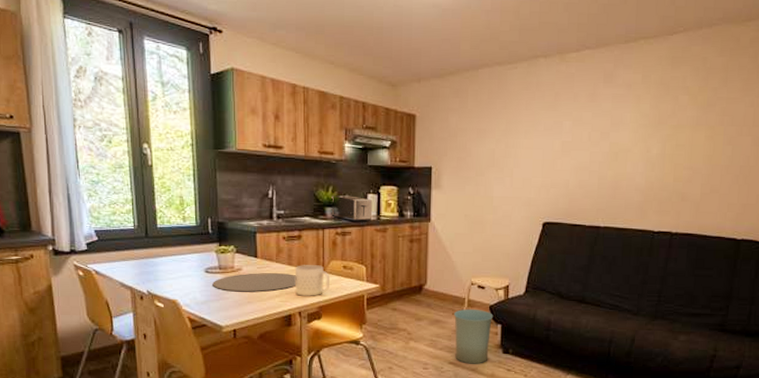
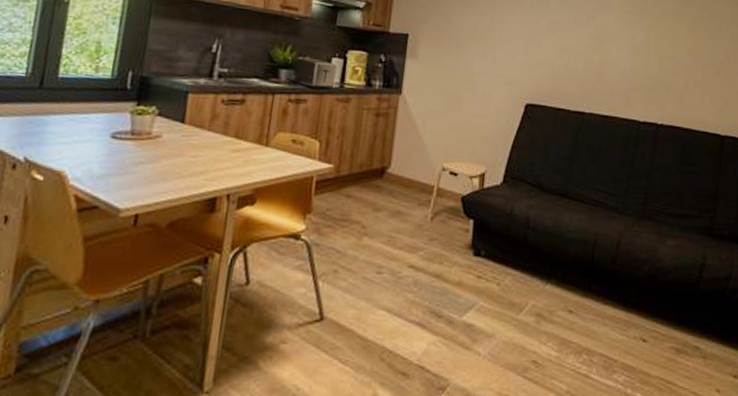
placemat: present [212,272,297,292] -> none [117,141,232,167]
mug: present [295,265,329,297] -> none [227,135,274,176]
waste bin: present [453,308,494,364] -> none [417,199,466,269]

